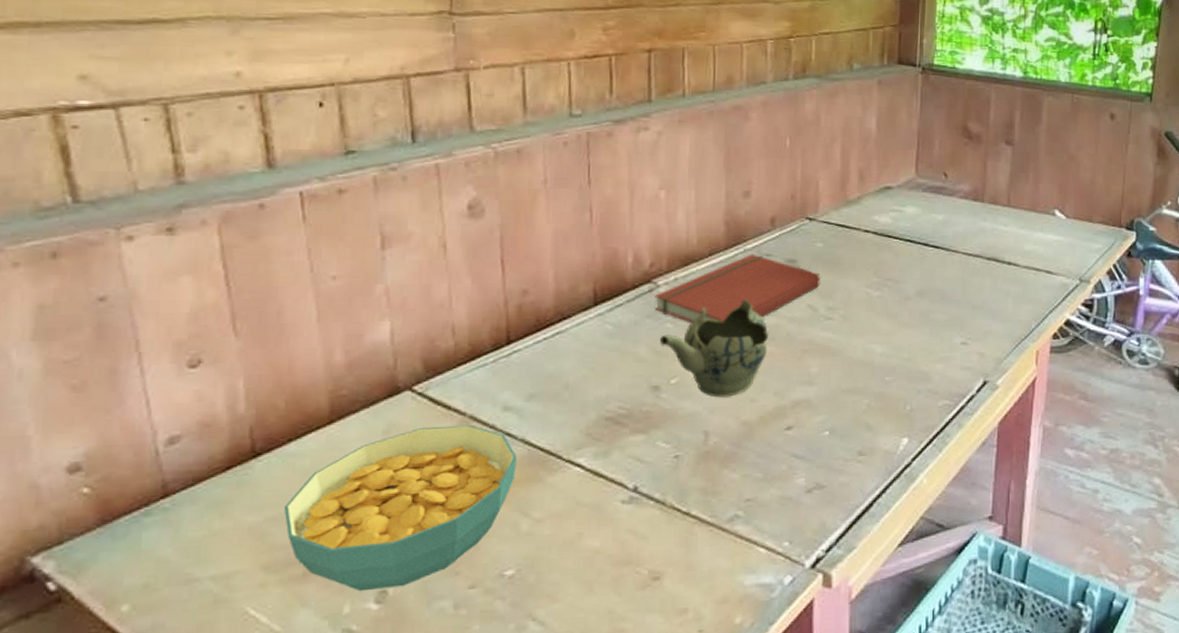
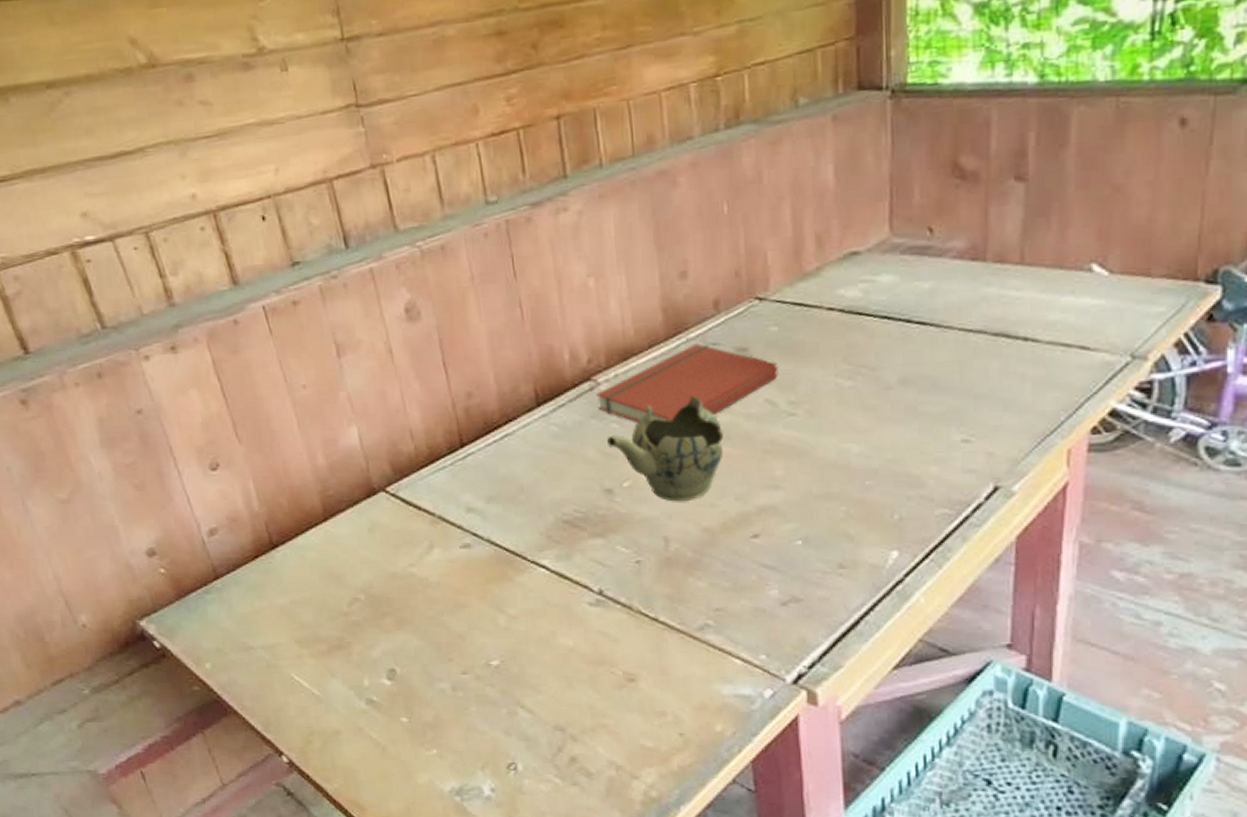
cereal bowl: present [283,424,517,592] -> none [303,524,487,669]

